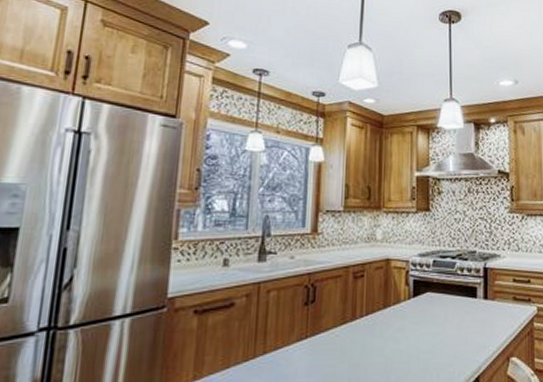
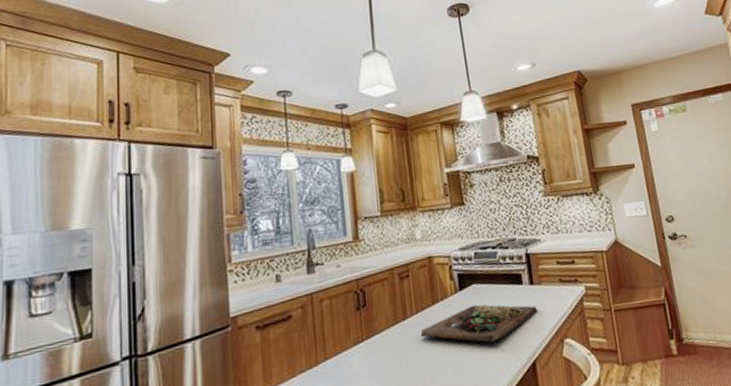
cutting board: none [367,313,488,354] -> present [420,304,538,343]

